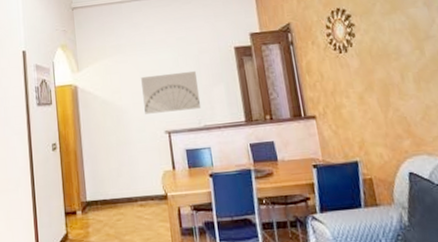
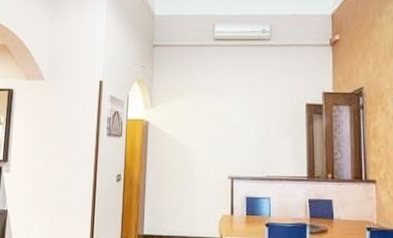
wall art: present [141,70,201,114] -> none [211,120,267,159]

